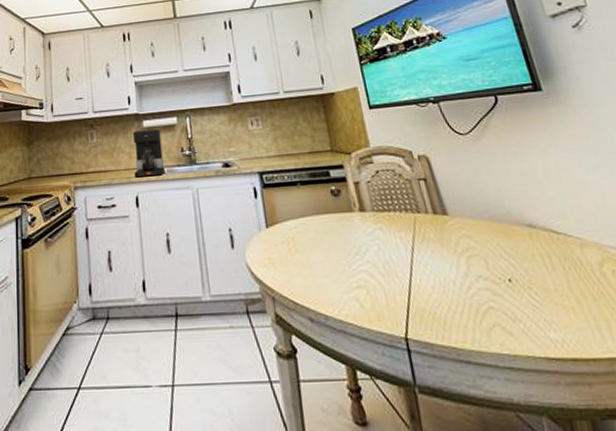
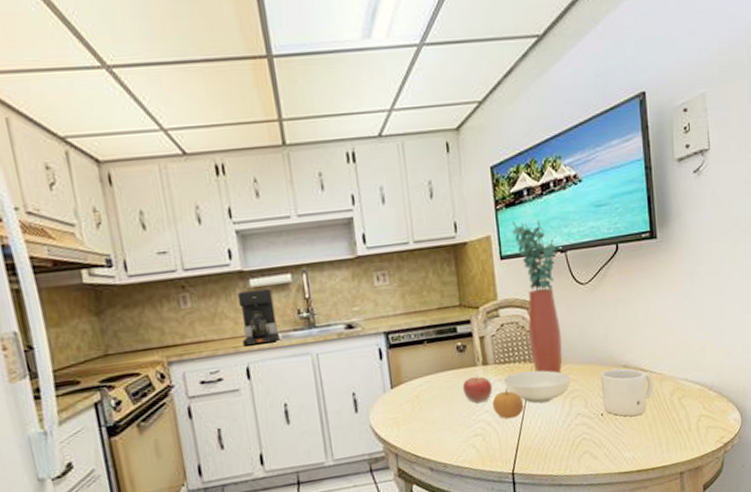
fruit: none [339,220,373,251] -> present [462,374,492,403]
fruit: none [373,238,412,273] -> present [492,388,524,419]
vase: none [378,73,451,228] -> present [512,220,563,374]
bowl: none [384,221,464,259] -> present [503,370,571,403]
mug: none [499,227,574,287] -> present [600,368,654,417]

